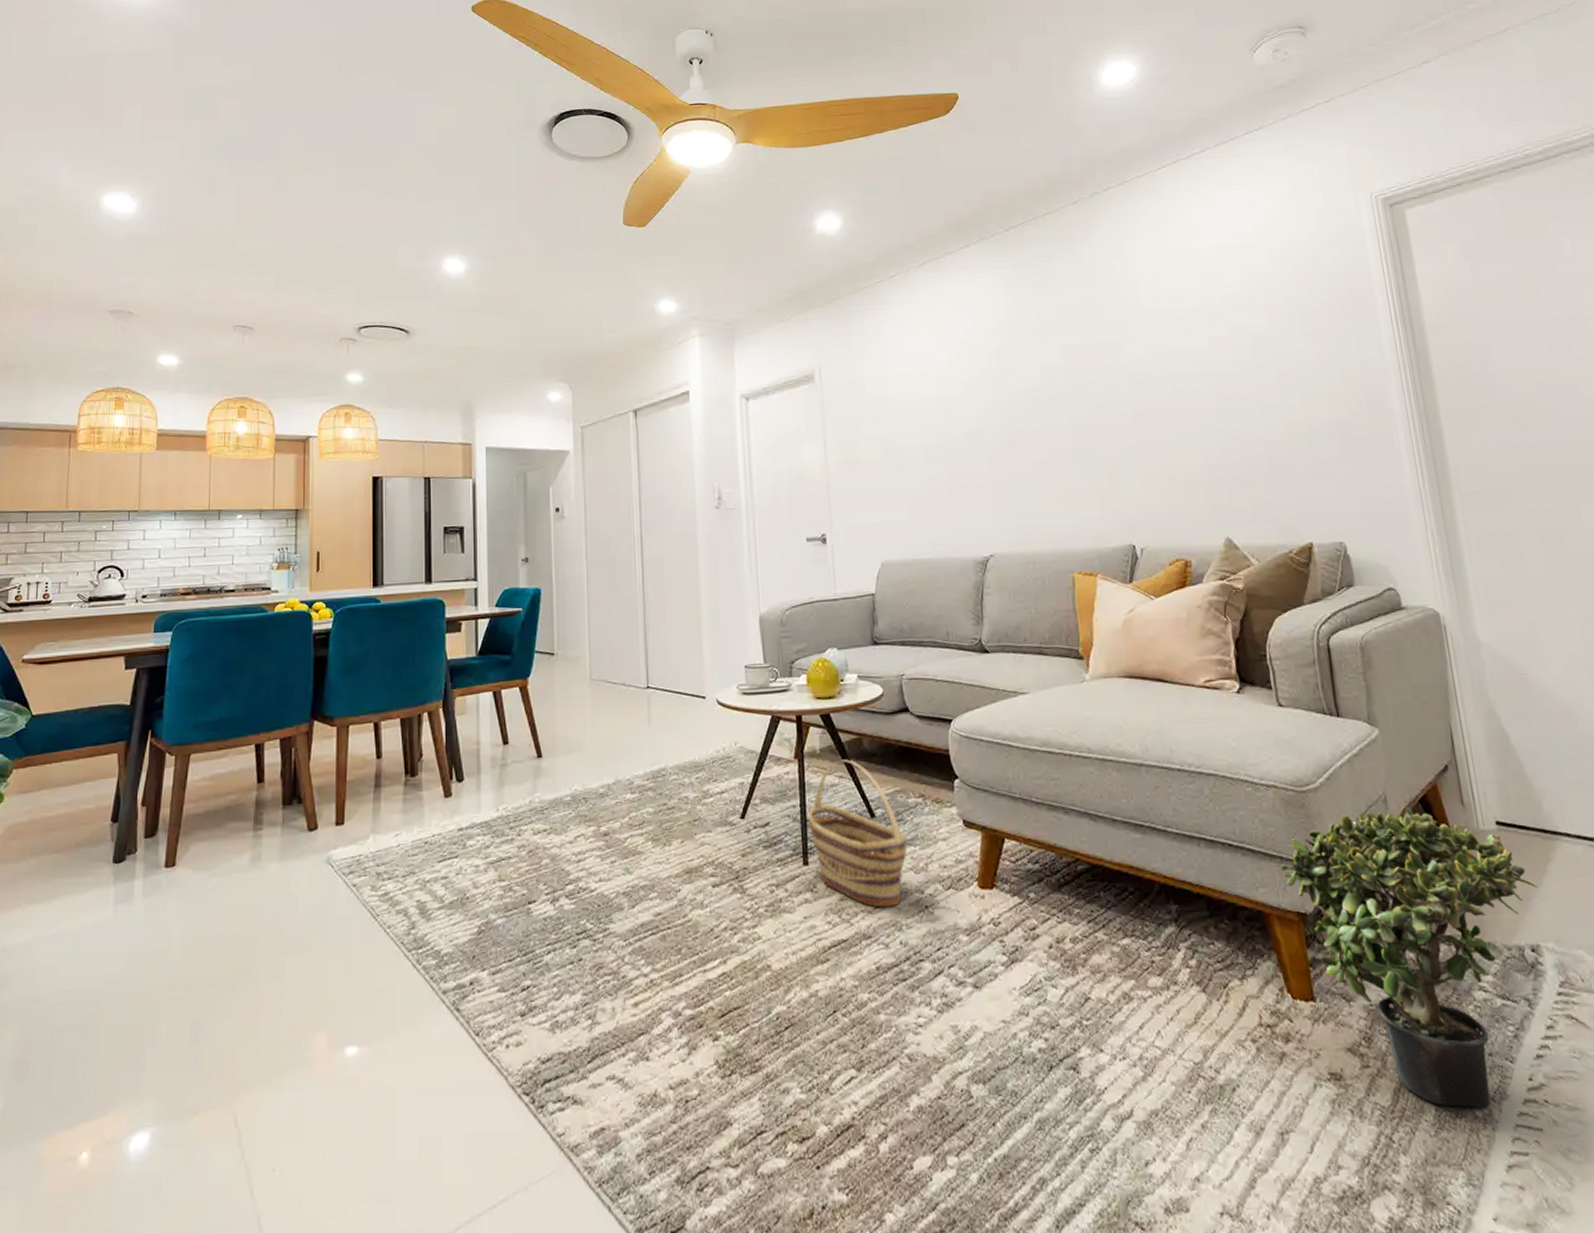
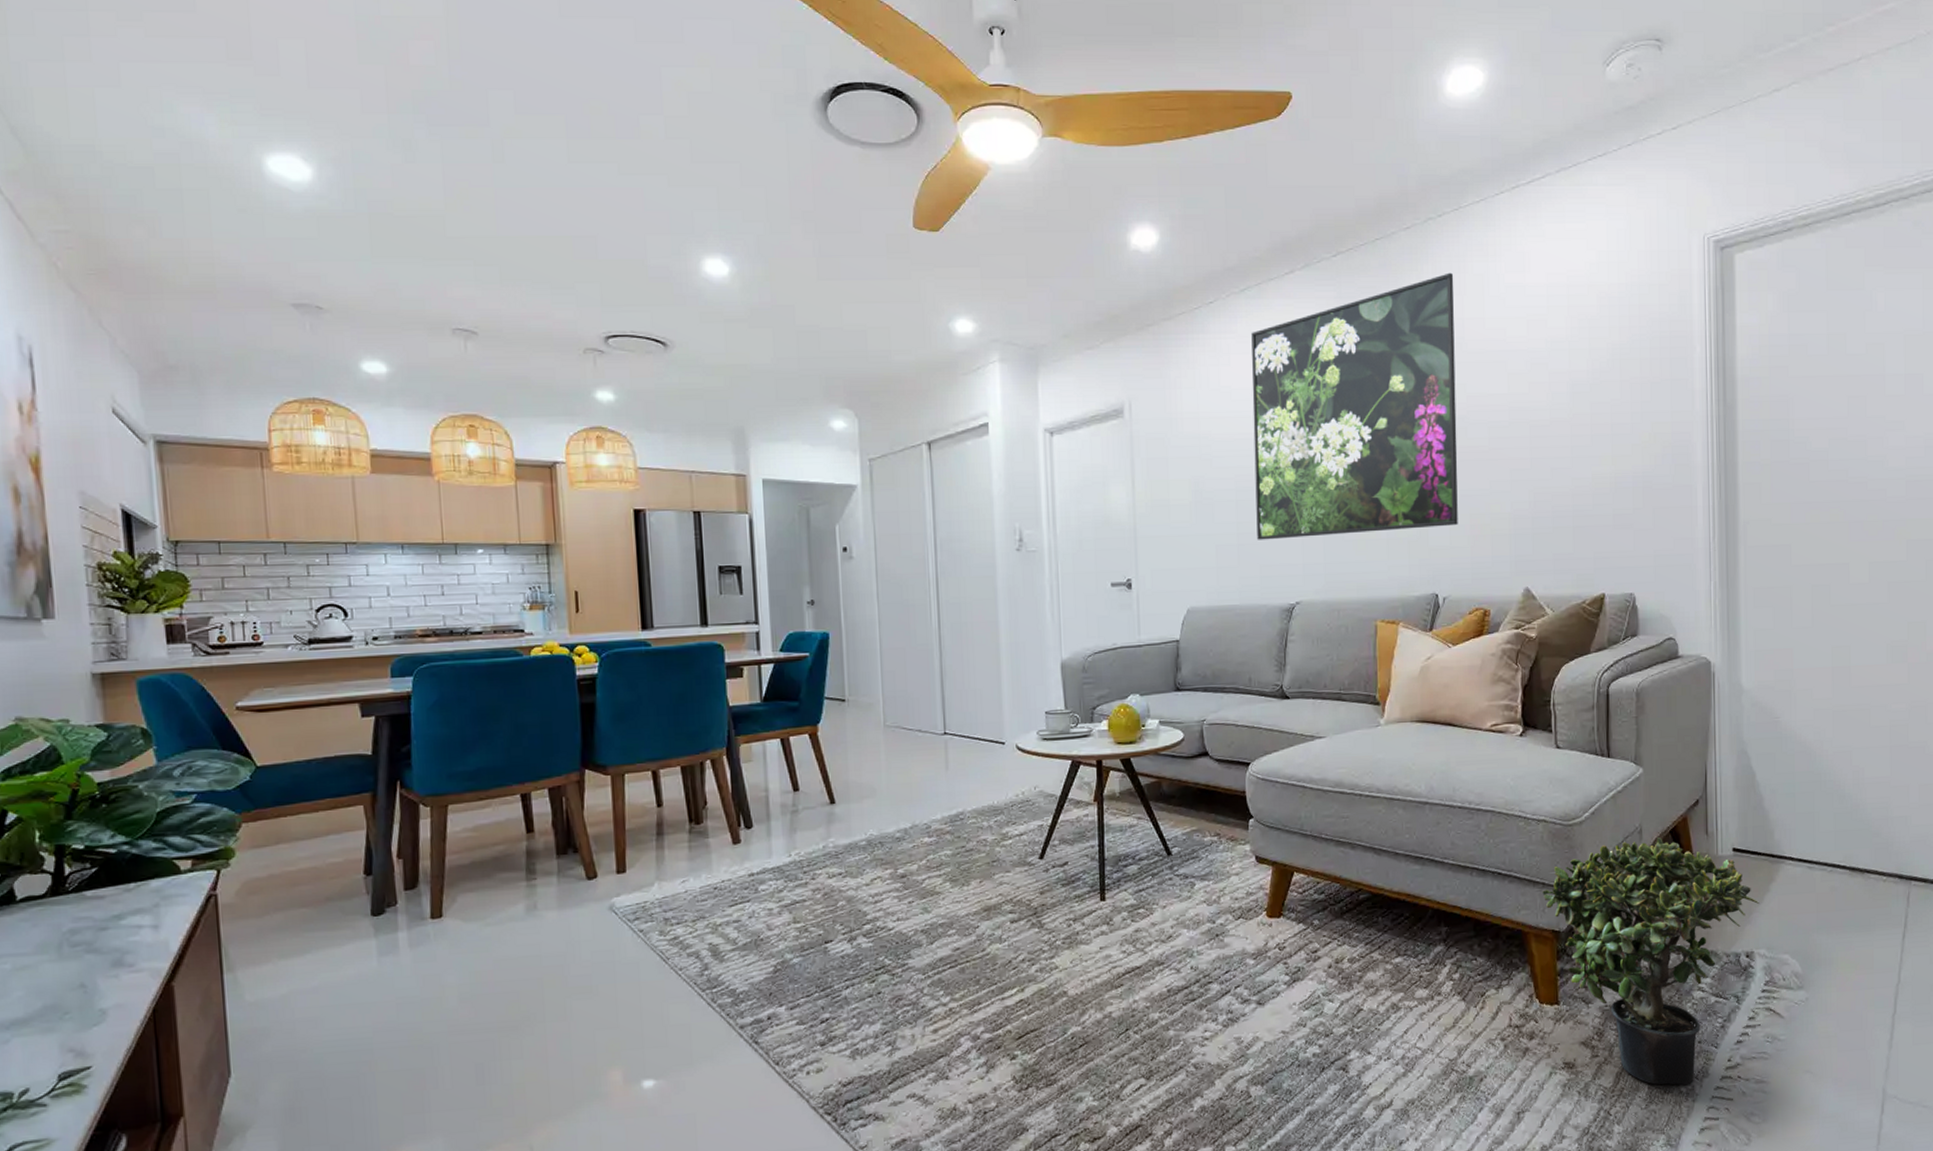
basket: present [808,759,907,908] -> none [1107,801,1201,937]
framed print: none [932,240,1150,495] -> present [1251,272,1458,540]

